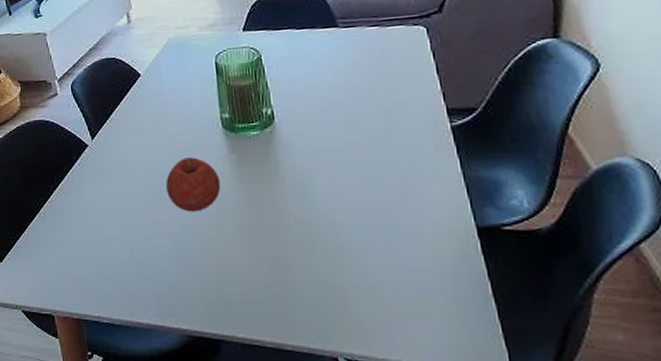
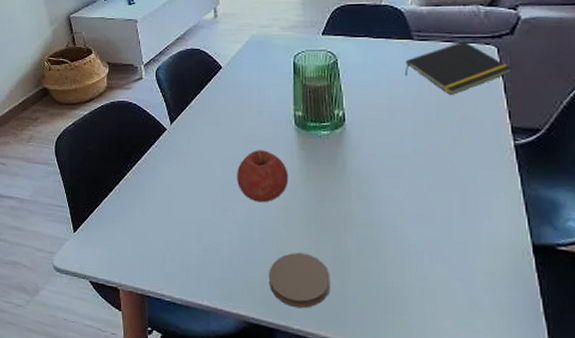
coaster: none [208,259,274,317] -> present [268,252,331,309]
notepad: none [332,23,443,81] -> present [404,41,512,95]

